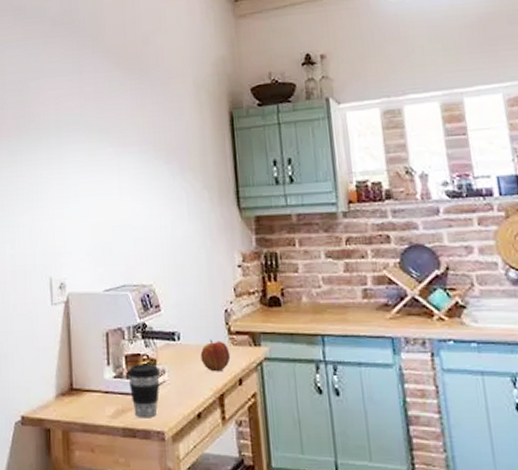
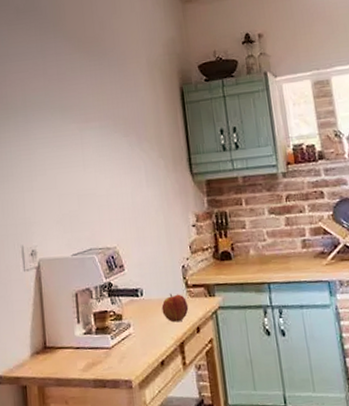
coffee cup: present [128,364,161,418] -> none [96,319,127,370]

